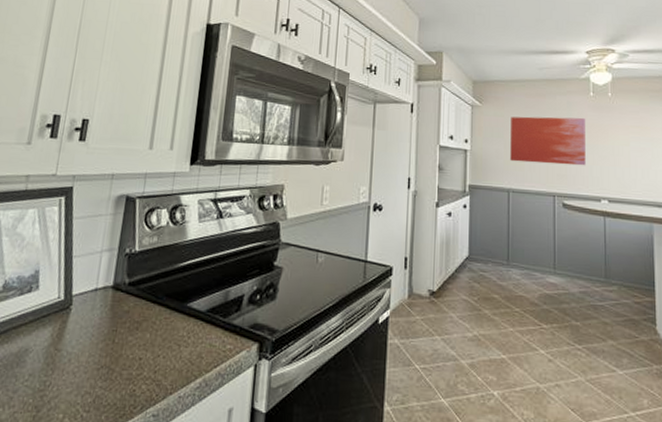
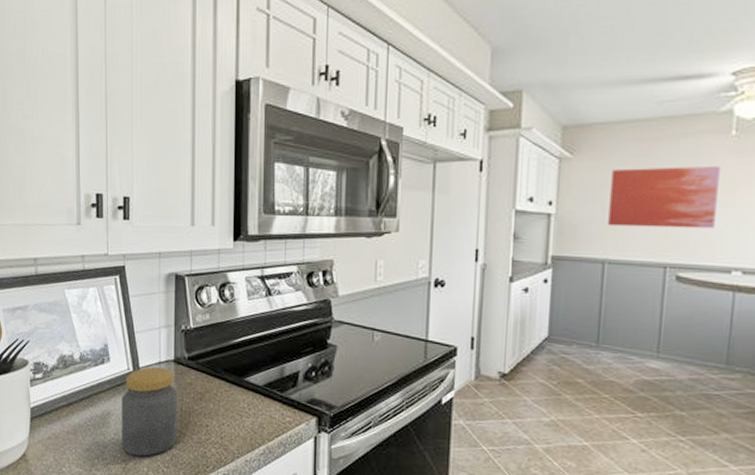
jar: none [36,294,113,401] -> present [121,367,178,457]

